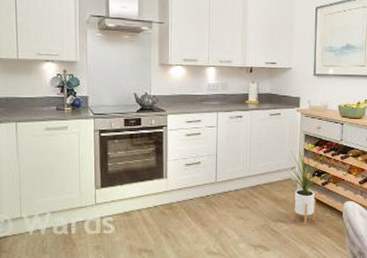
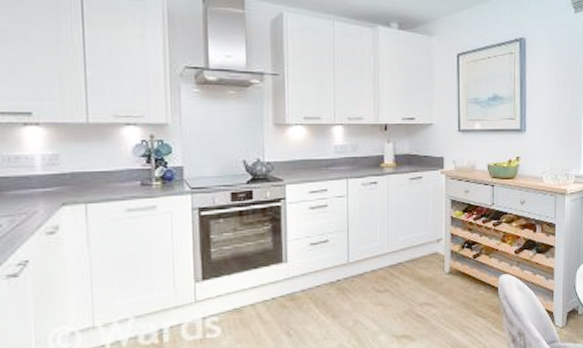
house plant: present [286,147,325,226] -> none [431,214,476,307]

